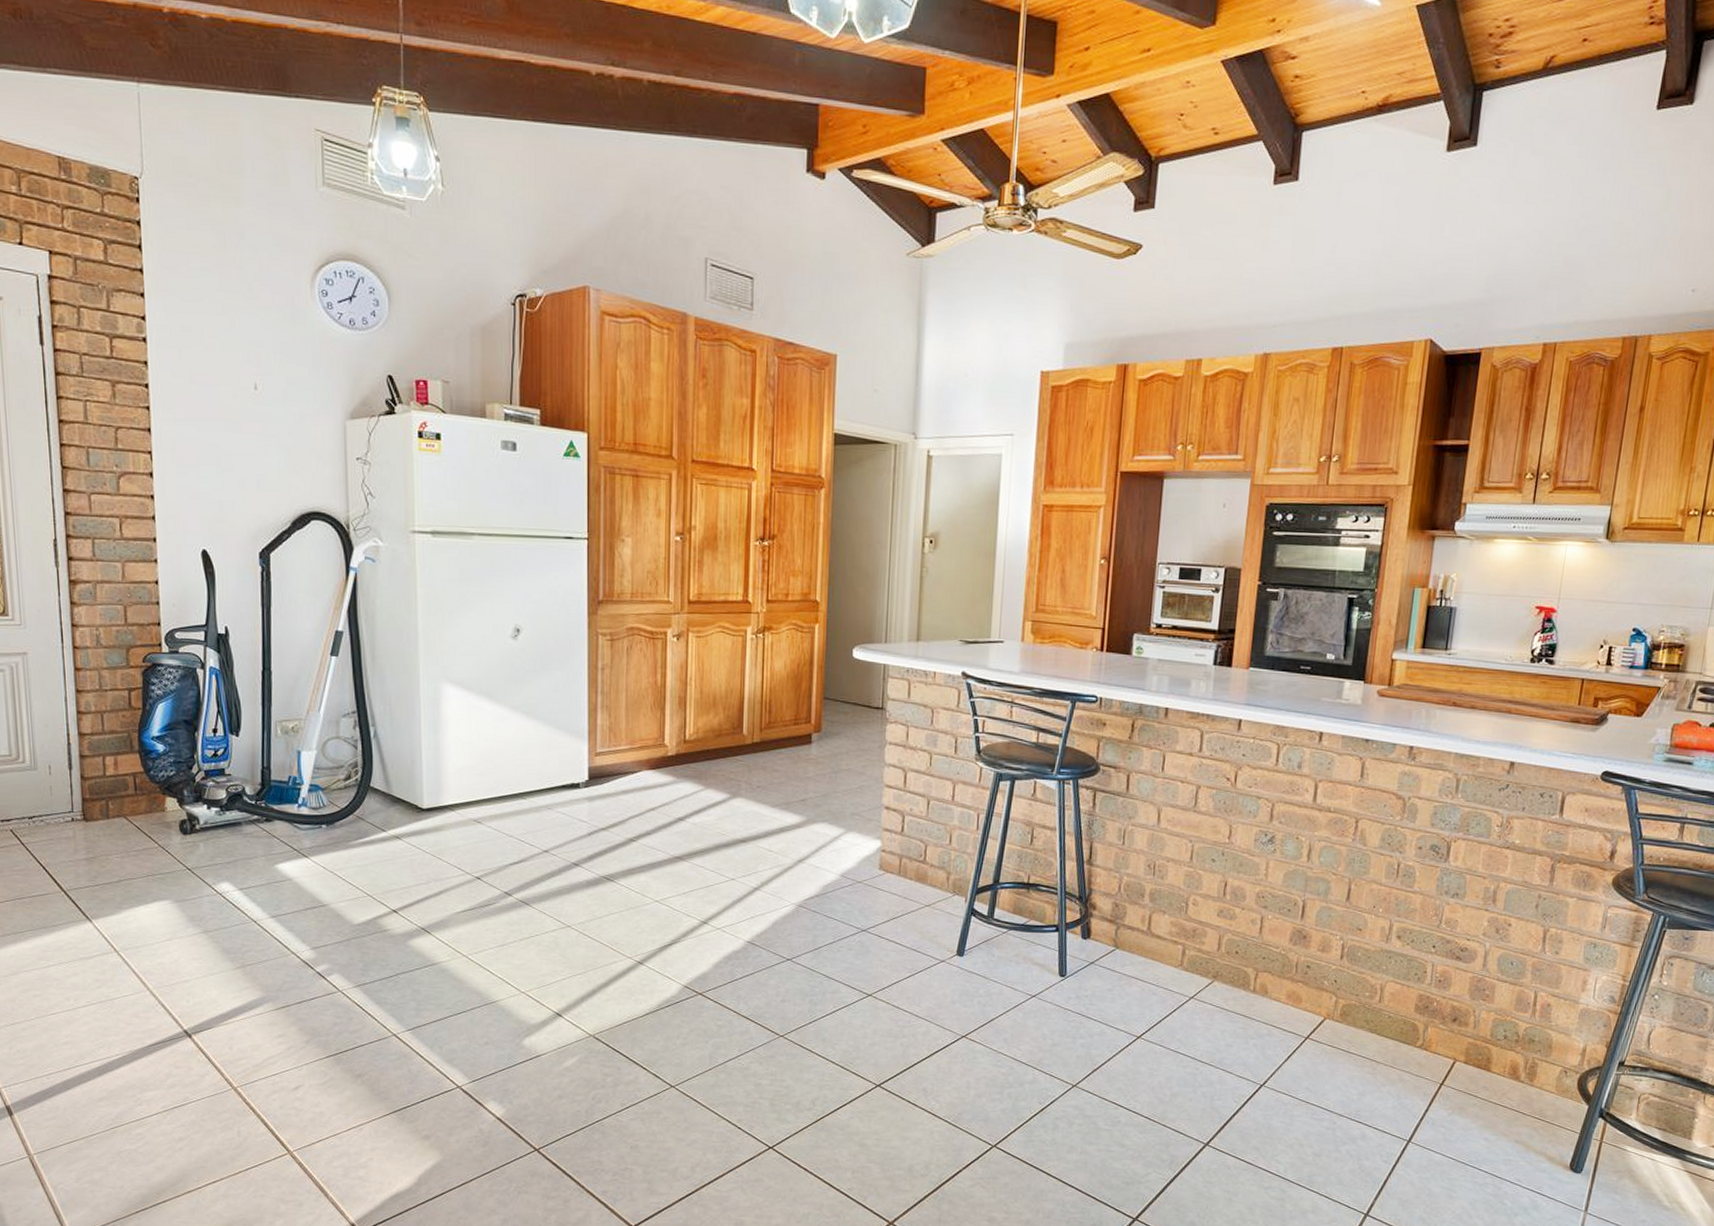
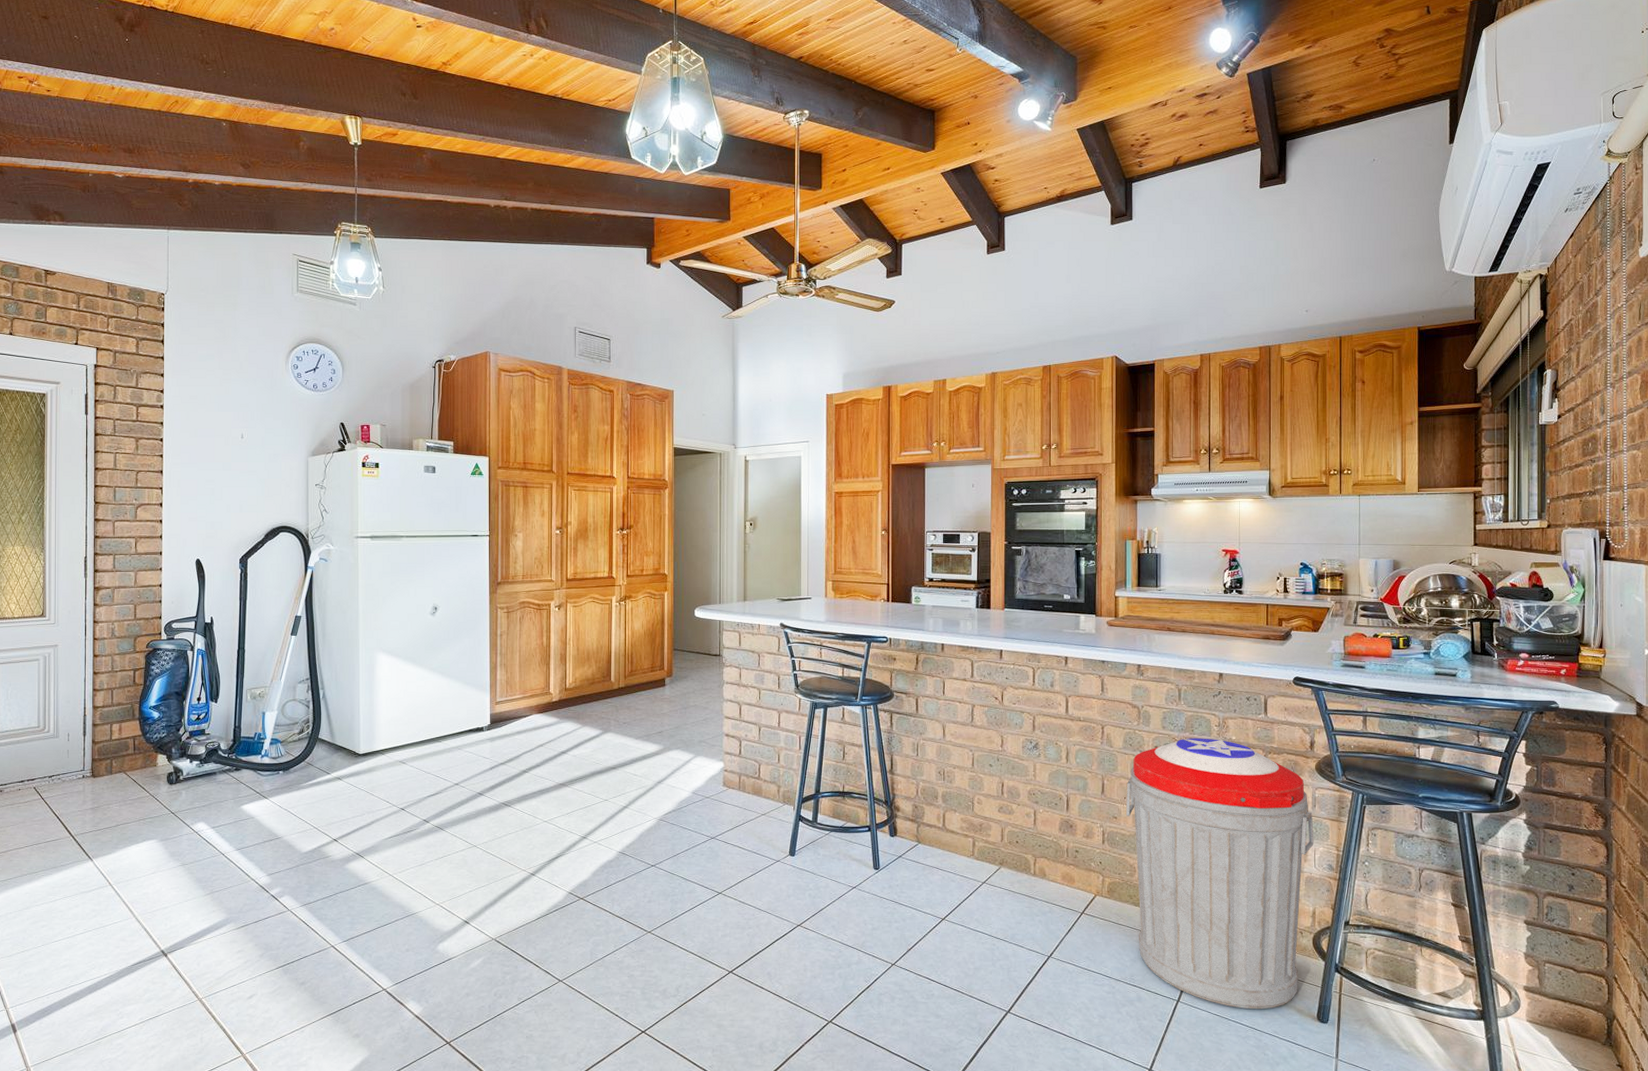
trash can: none [1370,839,1600,1155] -> present [1126,738,1314,1010]

